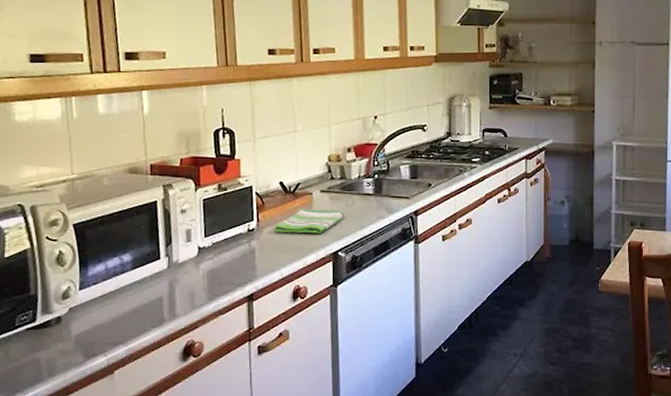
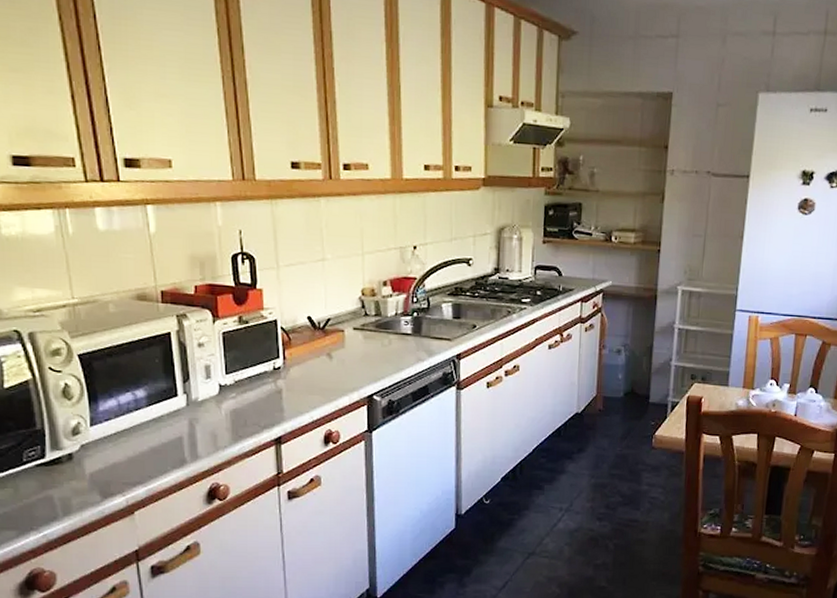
dish towel: present [273,208,344,234] -> none [302,346,379,376]

